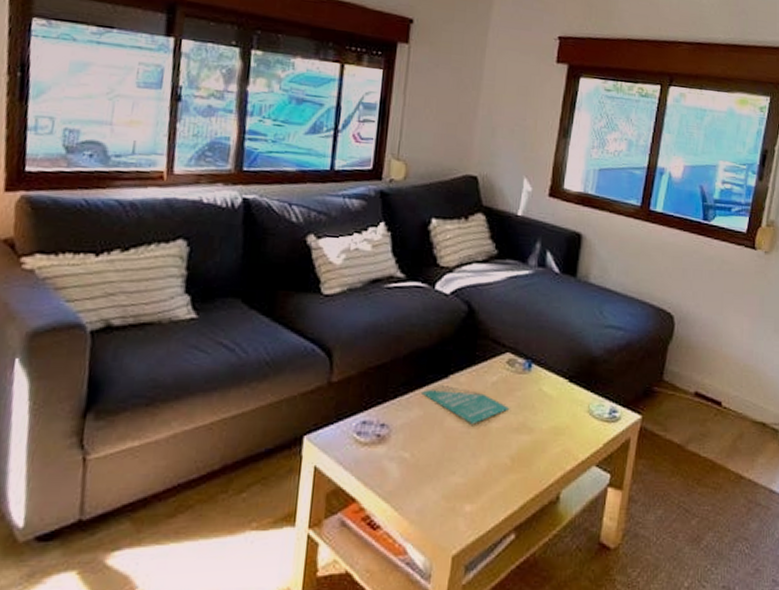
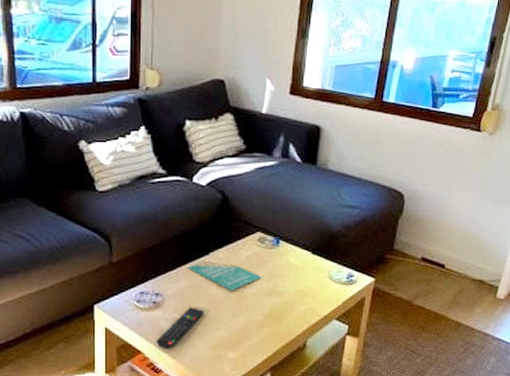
remote control: none [376,443,439,499] -> present [156,307,205,350]

